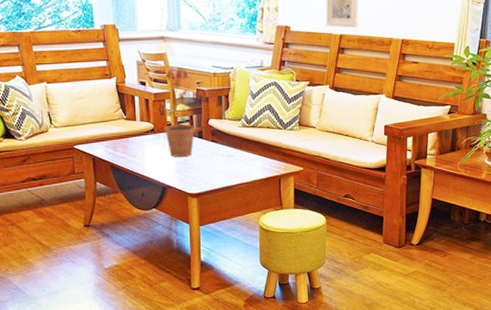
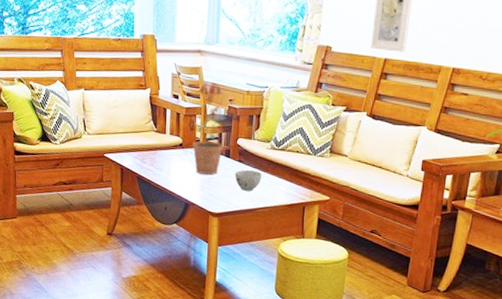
teacup: none [209,149,236,169] -> present [234,170,262,191]

